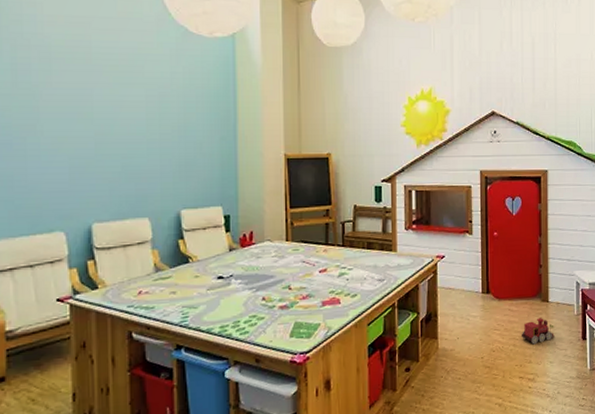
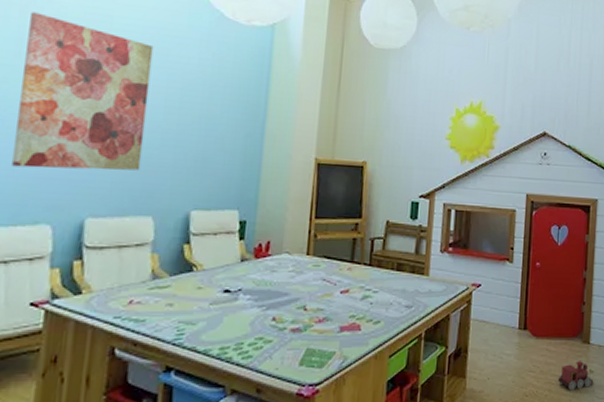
wall art: none [20,44,133,184] -> present [11,12,154,171]

